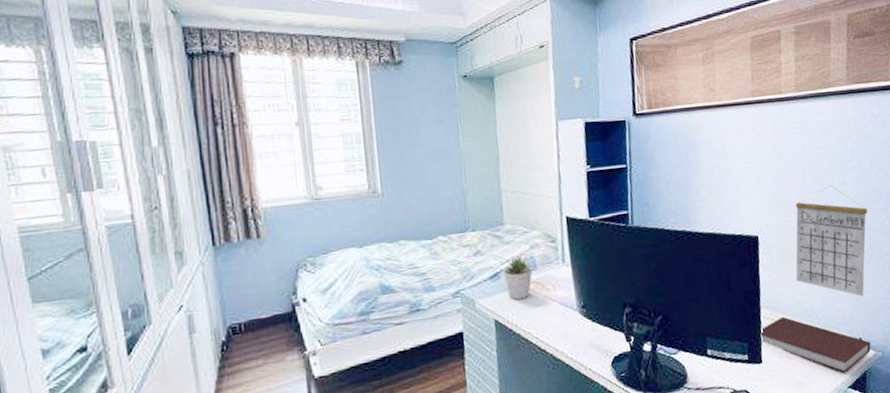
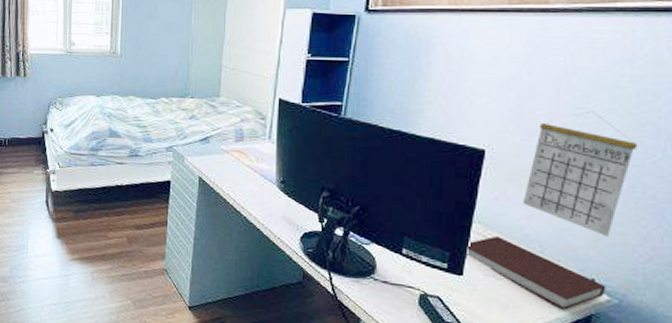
potted plant: present [503,253,533,300] -> none [212,124,240,165]

